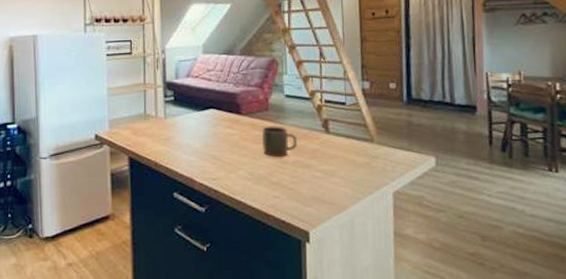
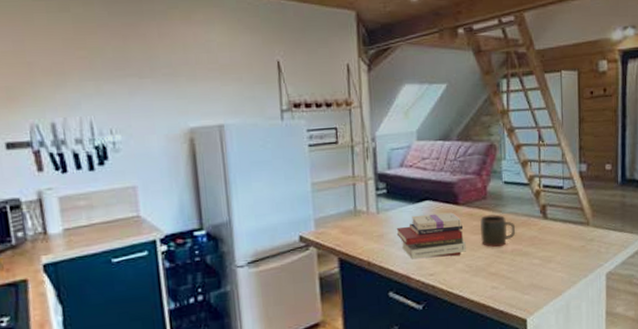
books: none [182,121,248,163] -> present [396,212,466,260]

